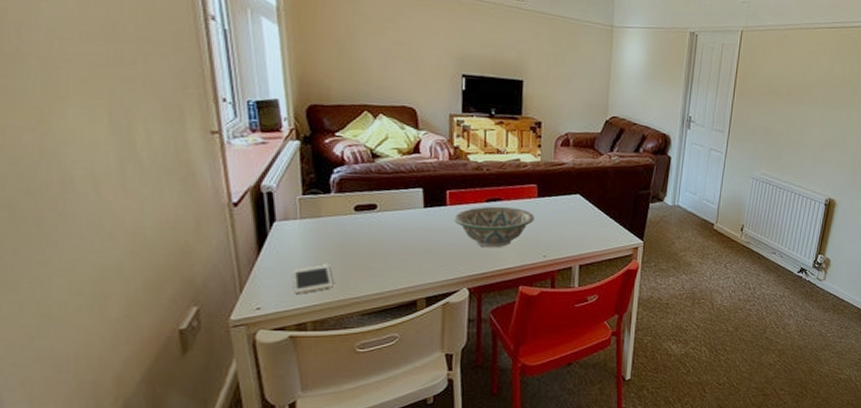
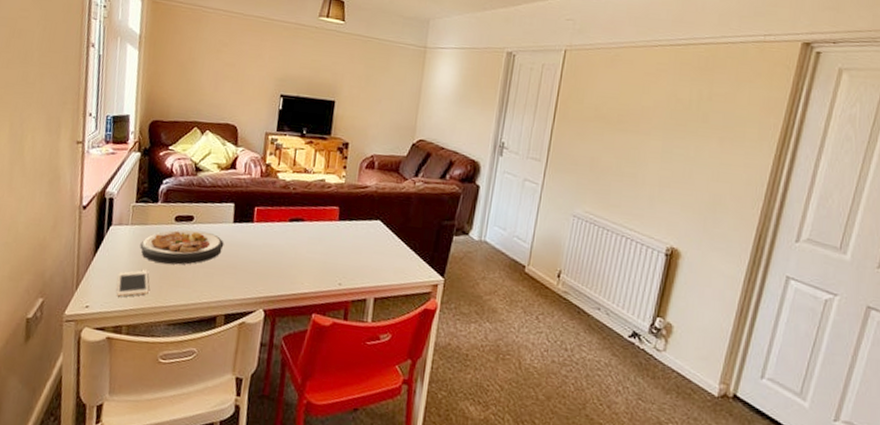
plate: none [315,218,416,255] -> present [140,229,224,265]
decorative bowl: present [454,206,535,248] -> none [258,226,334,271]

